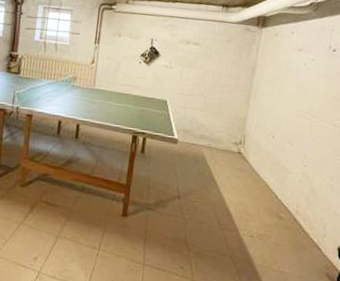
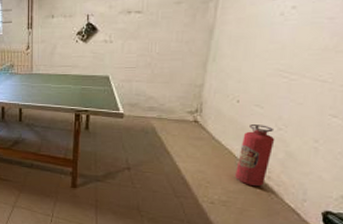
fire extinguisher: none [271,159,302,221] -> present [235,124,275,187]

